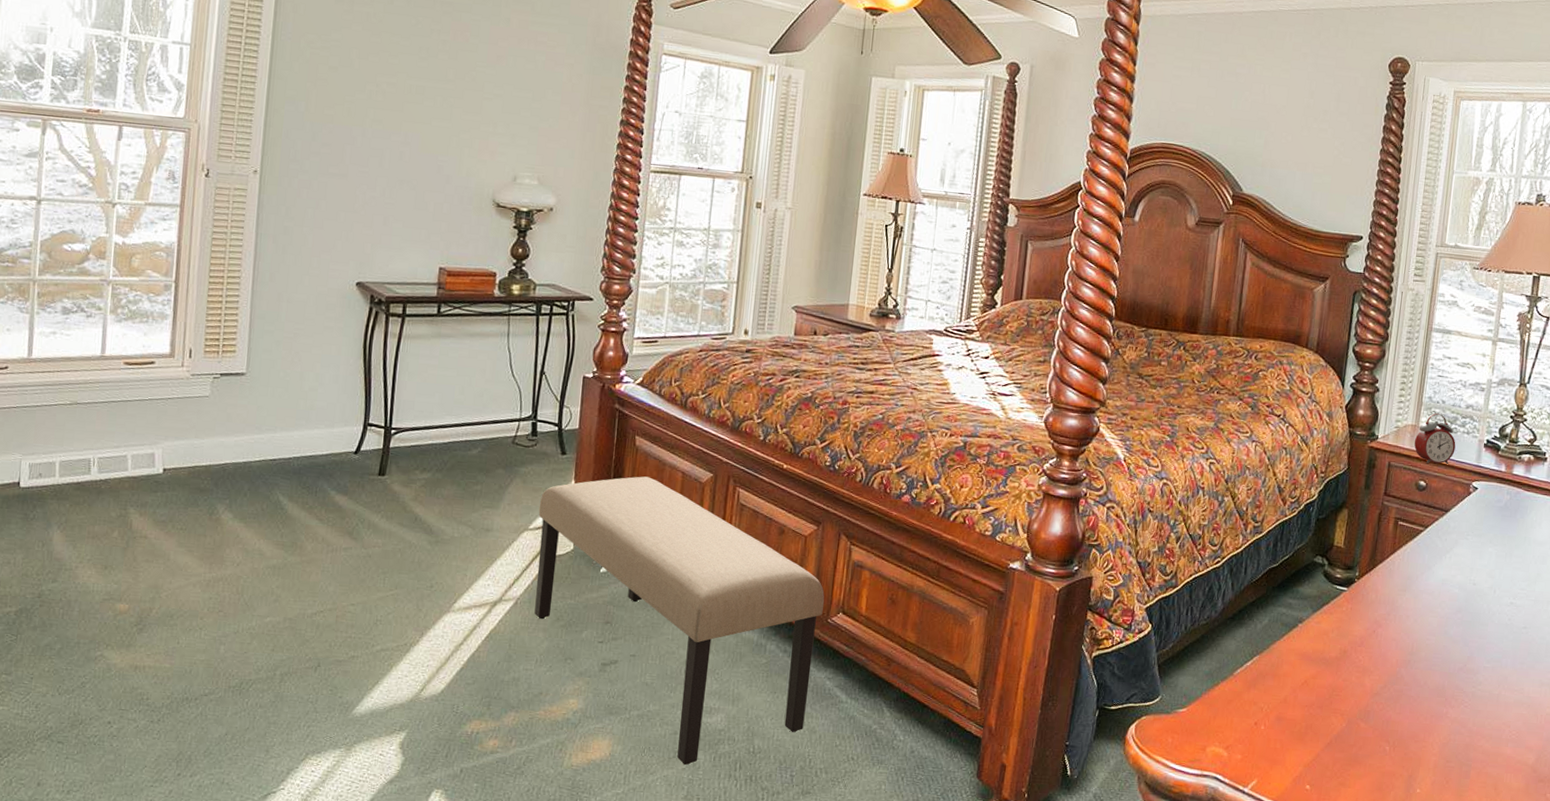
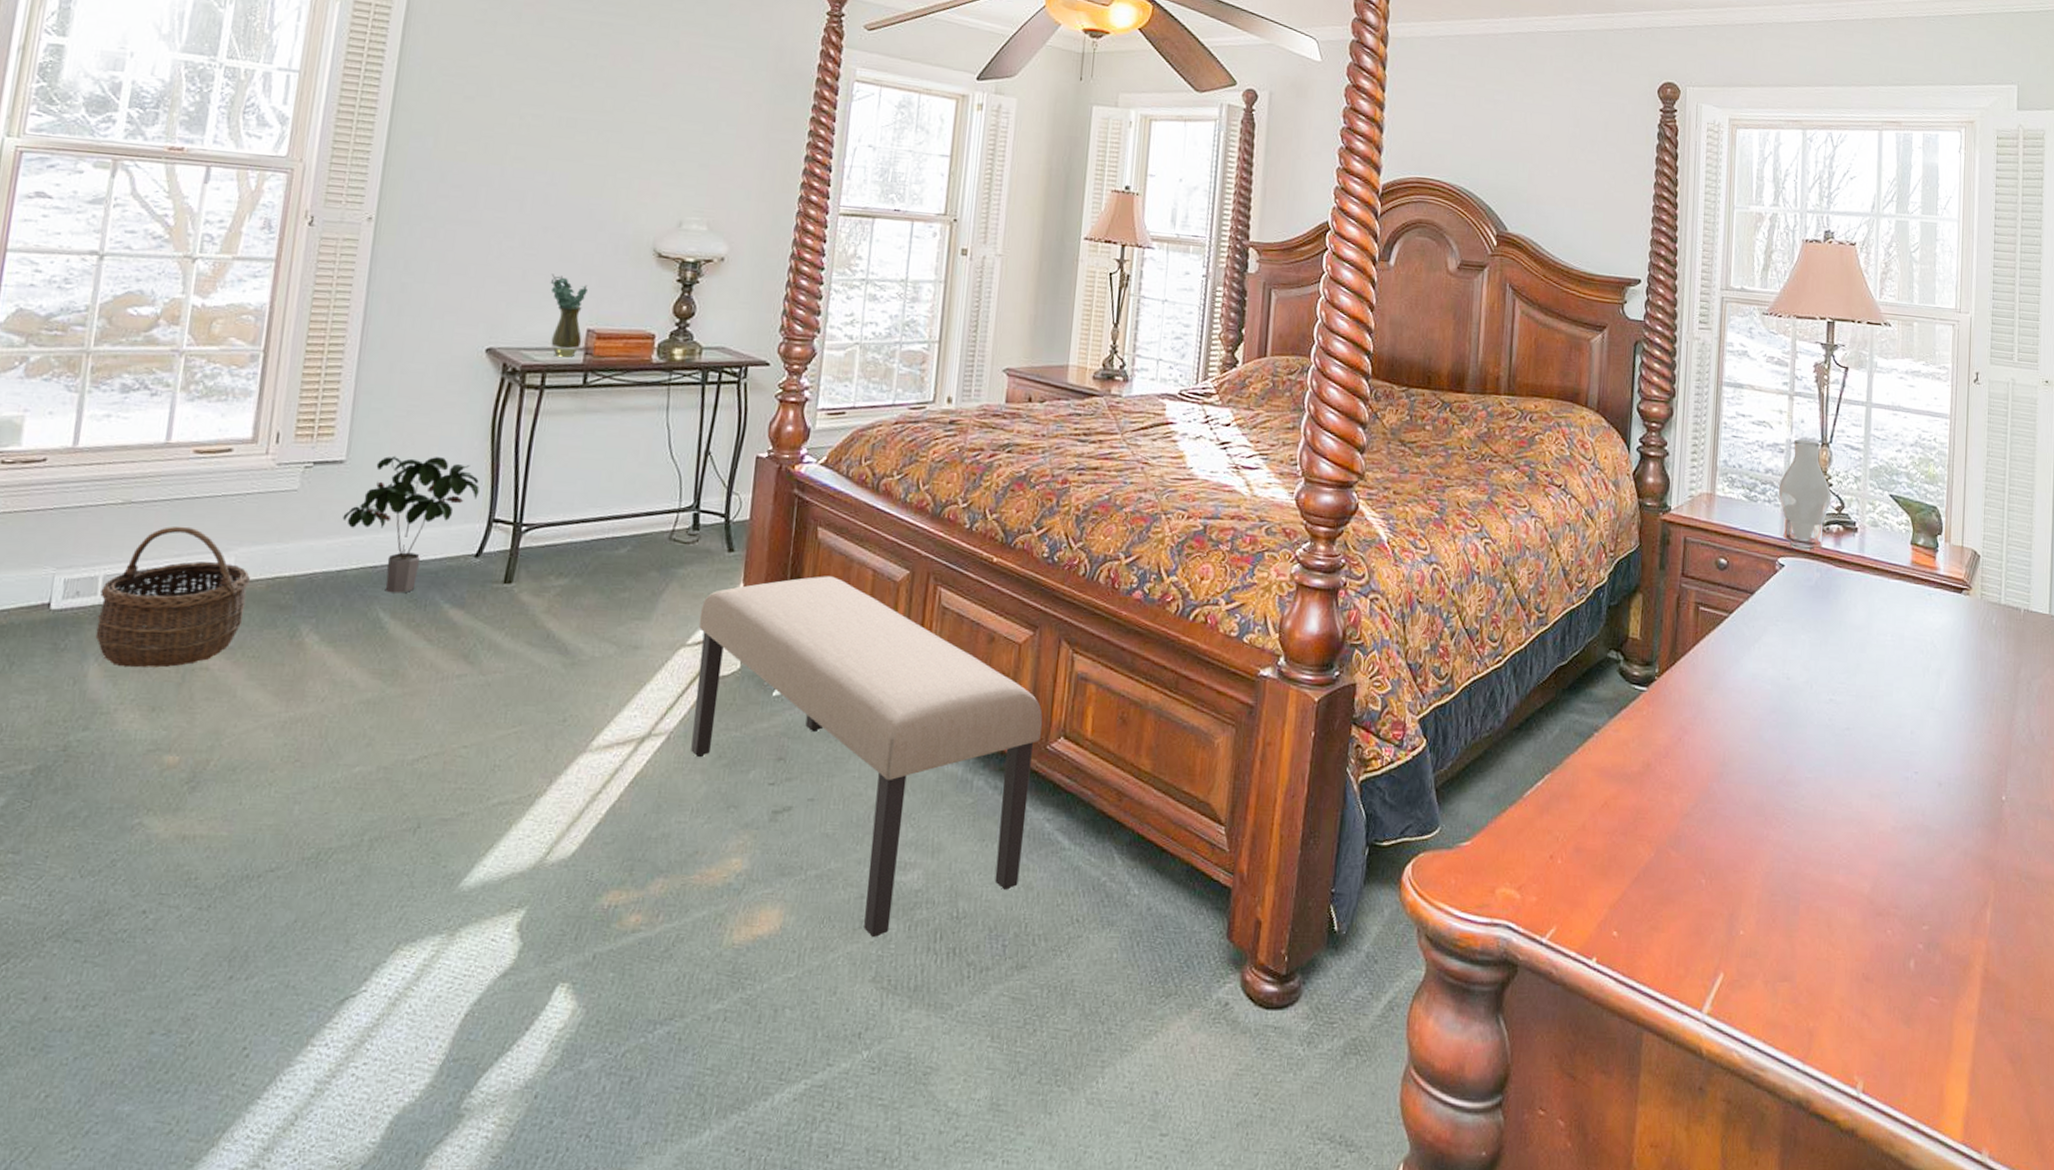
wicker basket: none [56,423,176,535] -> present [95,525,251,668]
potted plant: none [246,370,356,482] -> present [342,455,480,594]
vase: none [407,220,439,291] -> present [550,274,588,358]
alarm clock: present [1414,413,1456,464] -> none [1711,479,1757,538]
vase: none [1476,380,1526,477] -> present [1778,440,1832,551]

